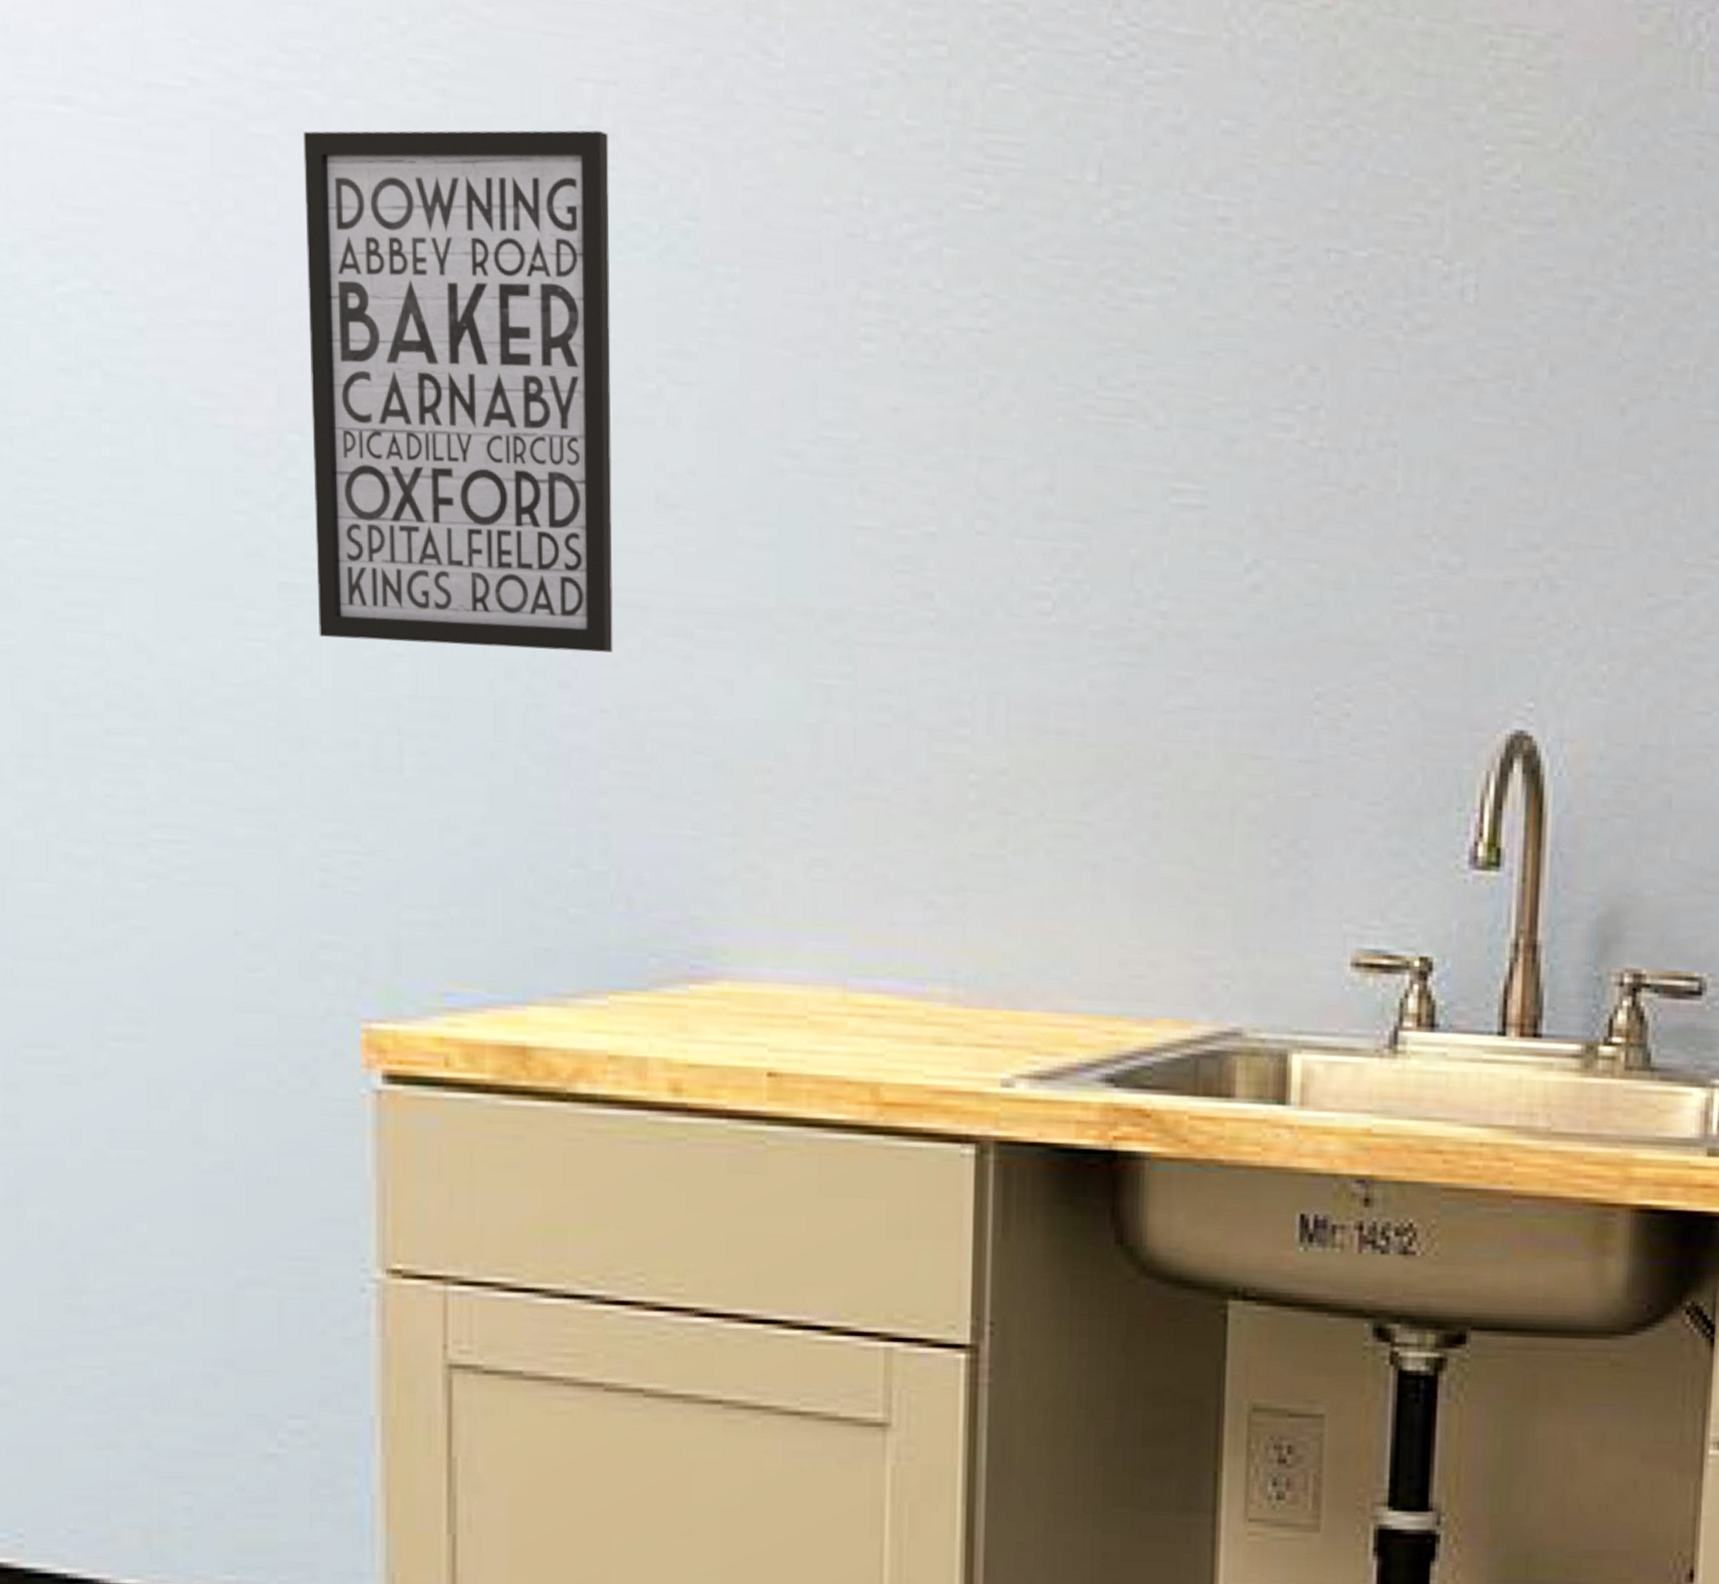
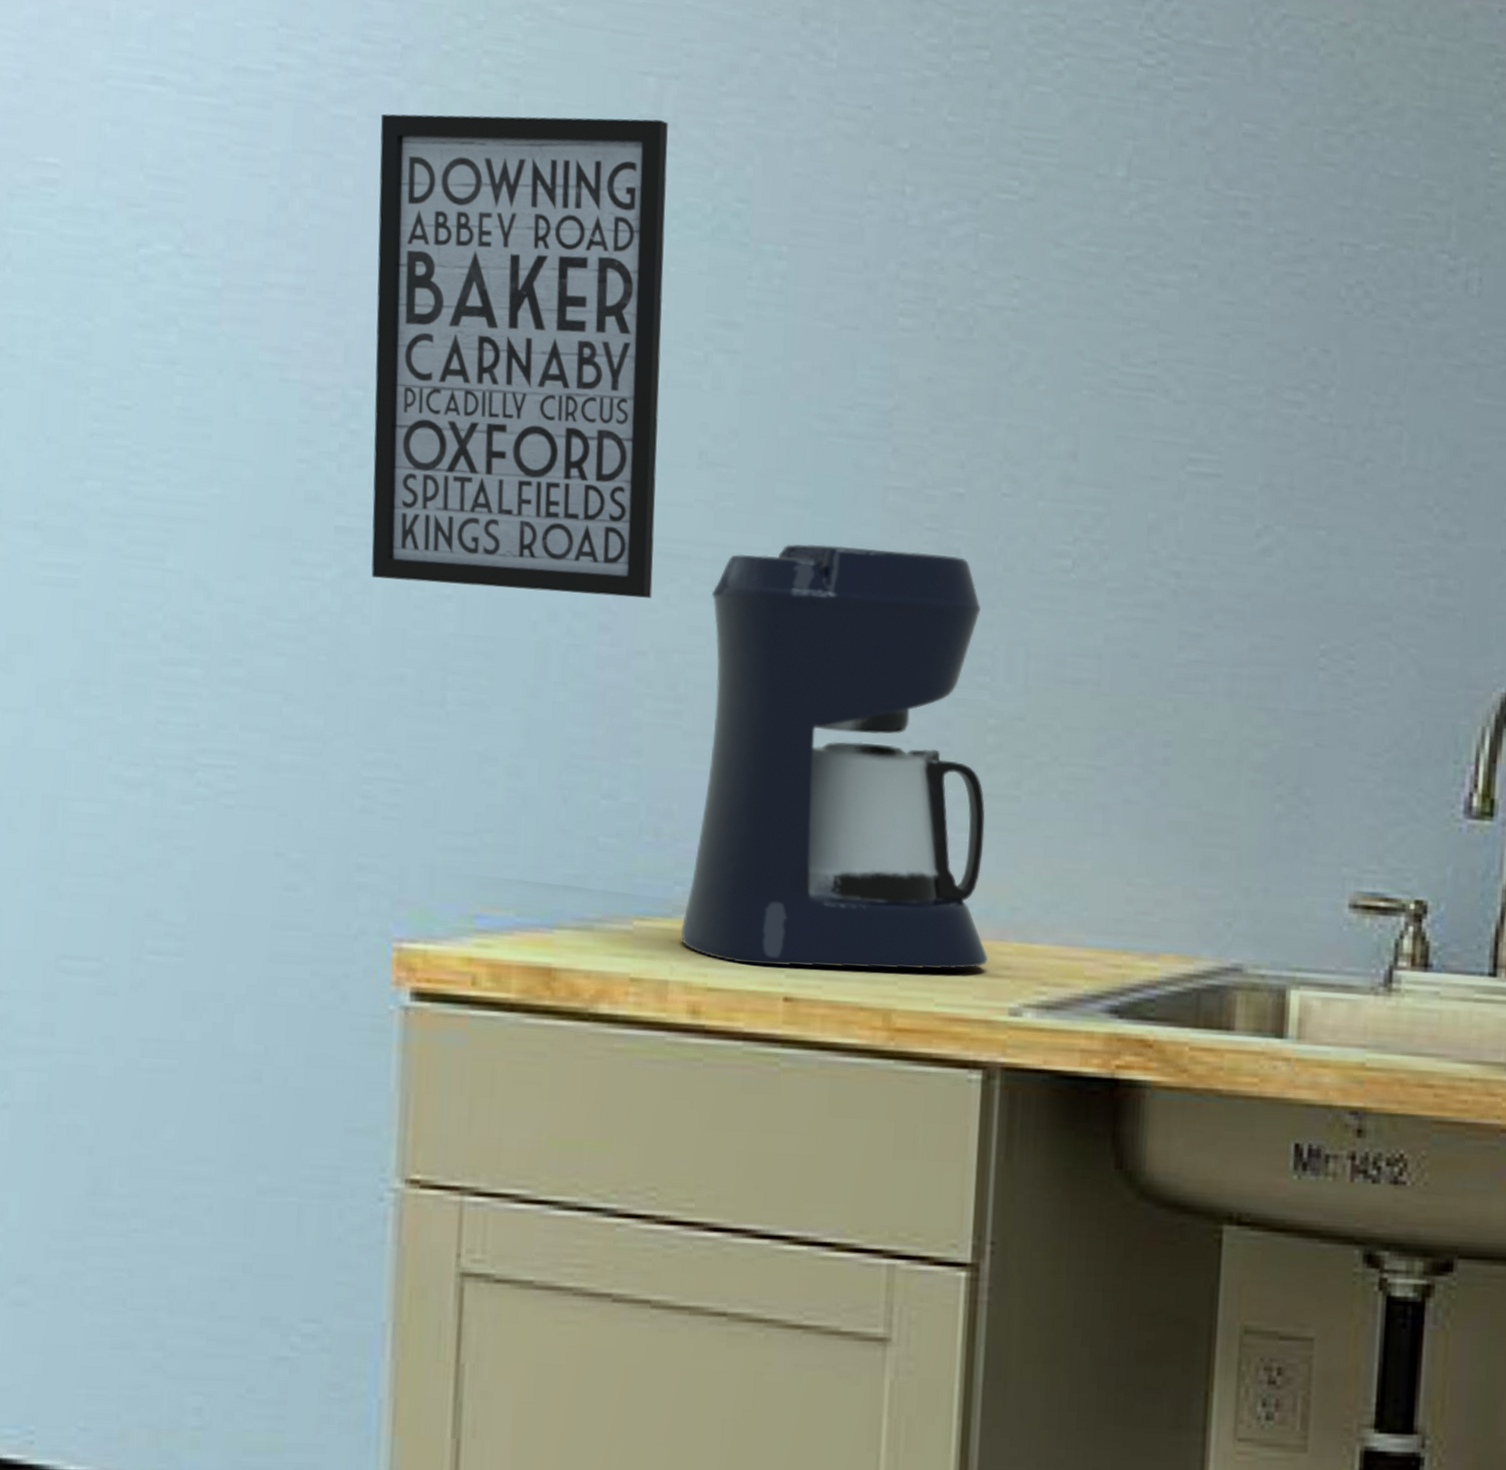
coffee maker: none [658,590,977,1041] -> present [680,544,988,969]

